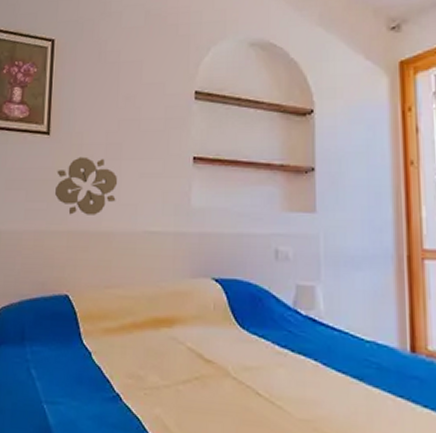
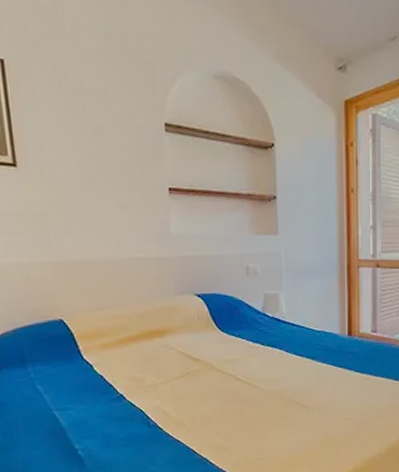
wall ornament: present [55,156,118,215] -> none [31,189,98,247]

